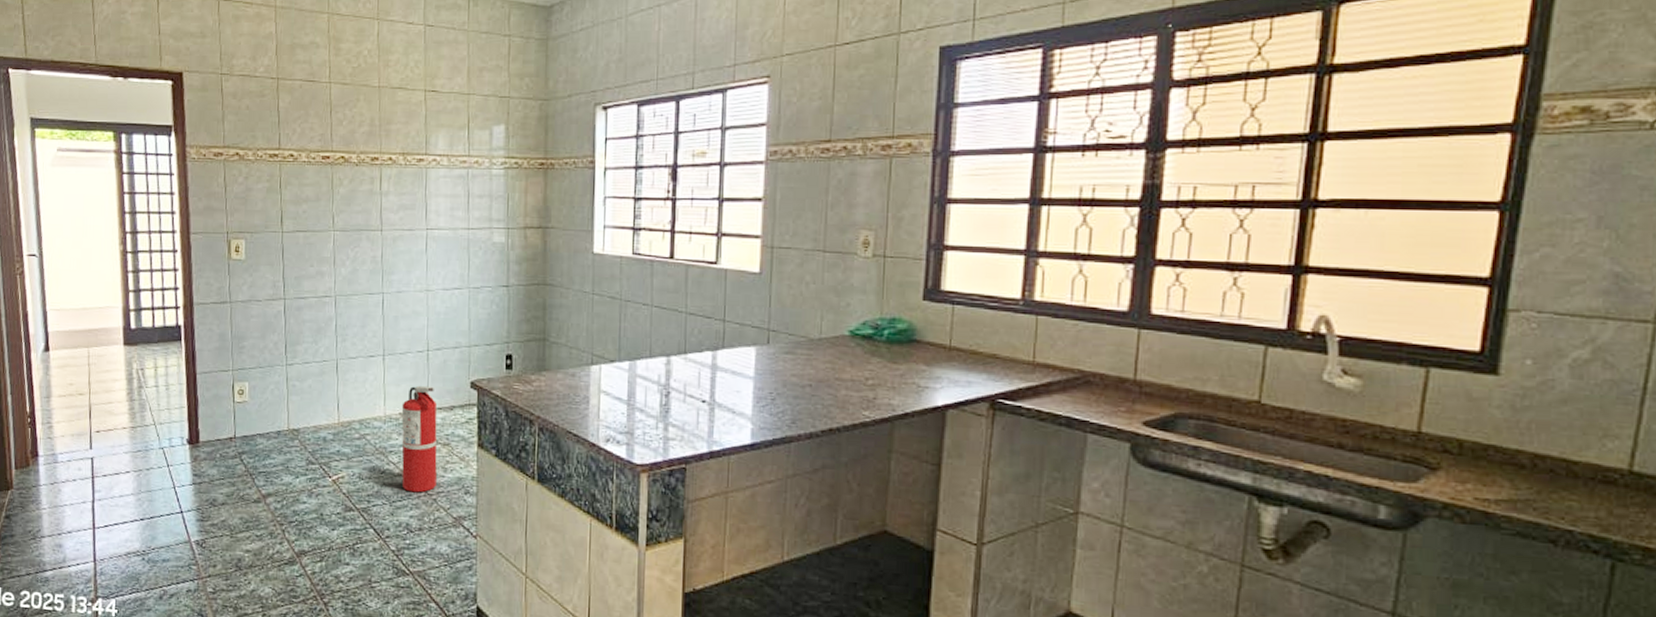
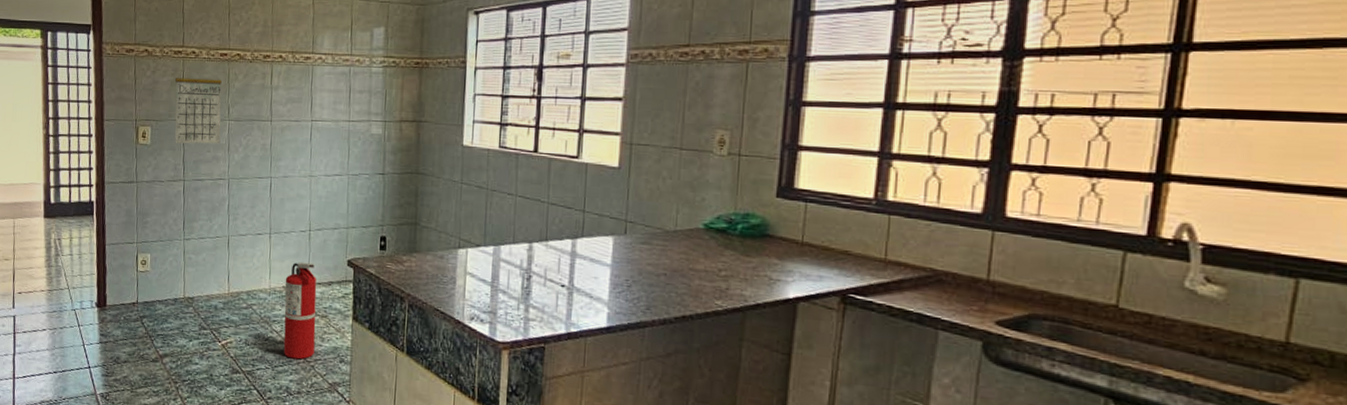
calendar: none [271,171,325,258] -> present [175,66,222,144]

